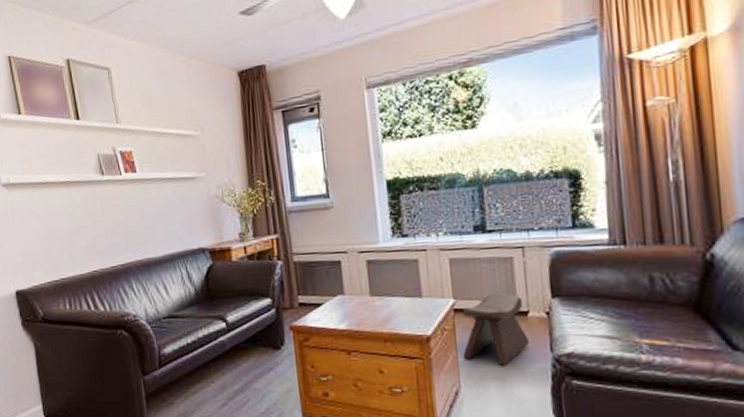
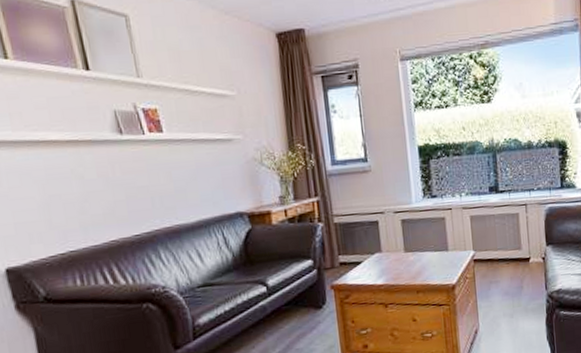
stool: present [462,293,530,367] -> none [480,244,531,306]

